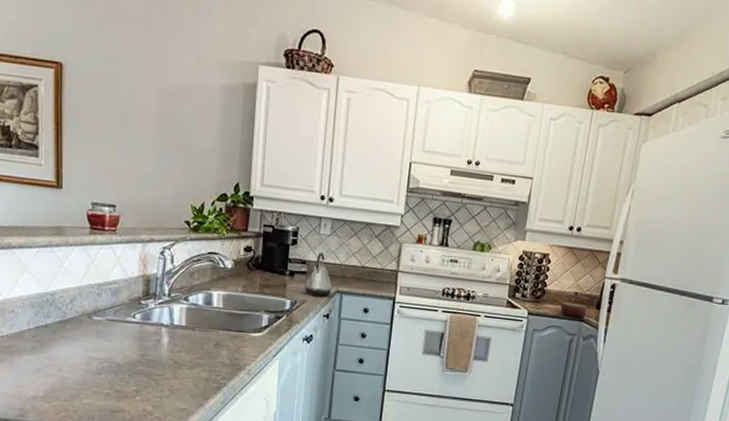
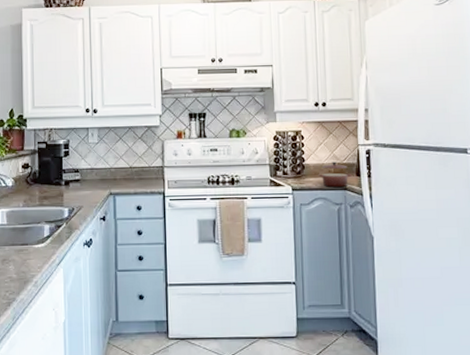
kettle: present [303,252,333,297] -> none [79,159,106,202]

